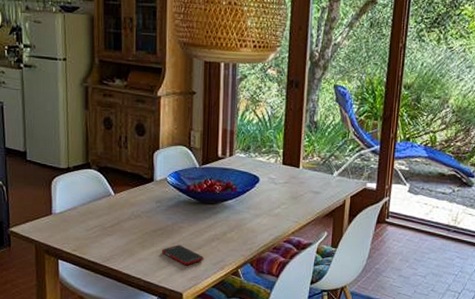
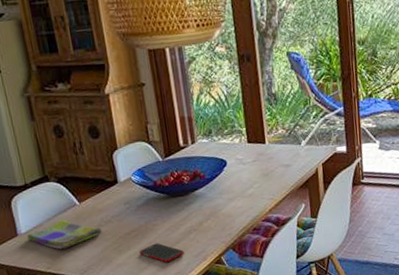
dish towel: none [59,206,130,235] -> present [27,219,102,250]

